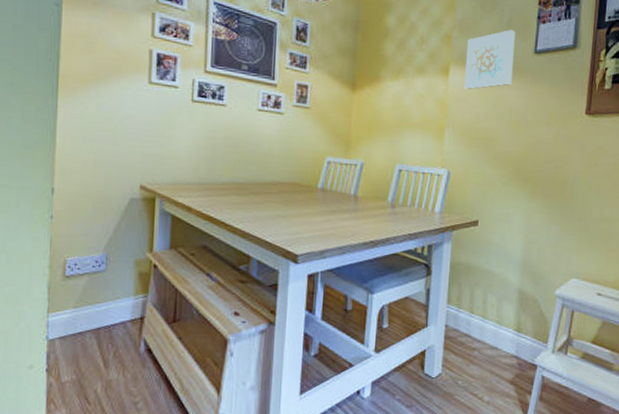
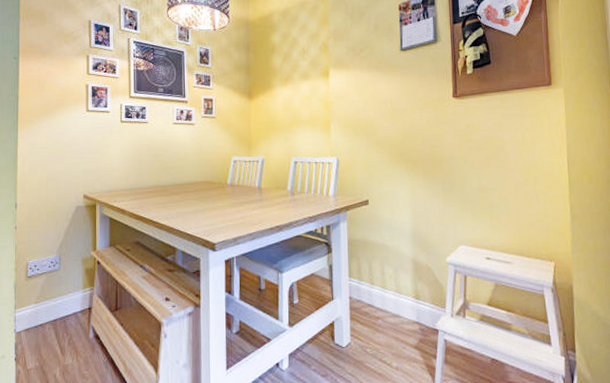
wall art: present [464,30,515,90] -> none [342,34,384,87]

